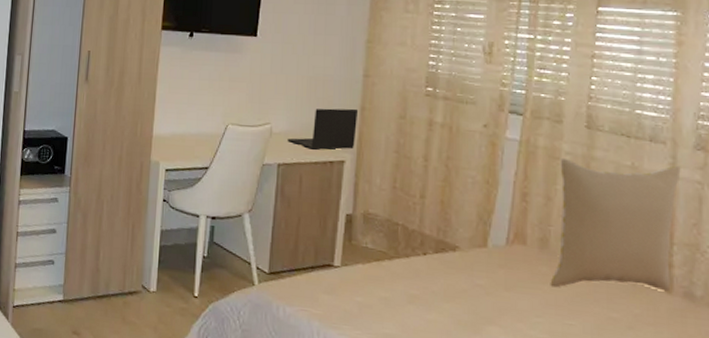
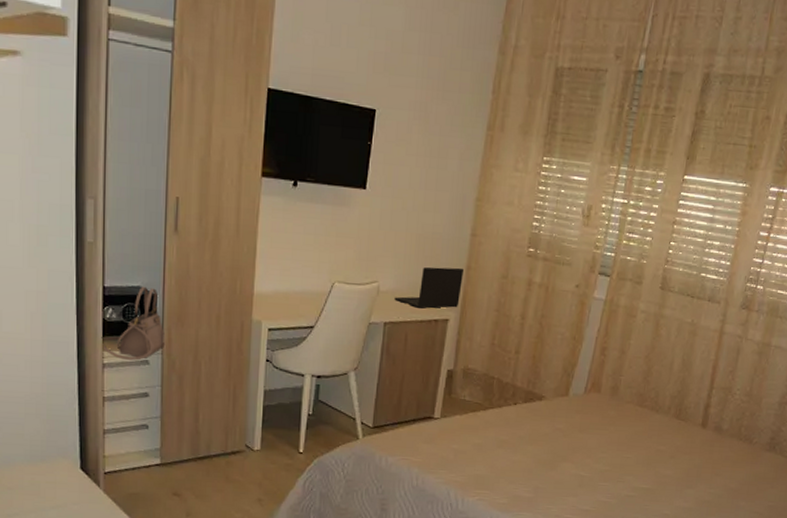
handbag: none [19,130,73,198] -> present [101,286,166,361]
pillow: present [550,157,681,292] -> none [615,315,728,428]

